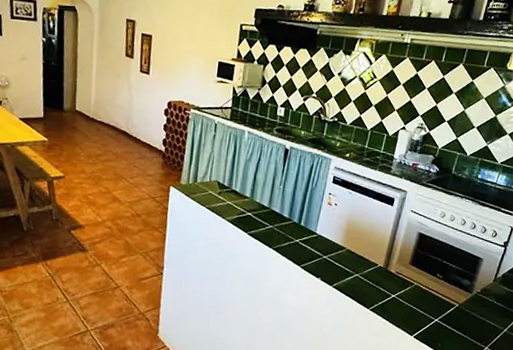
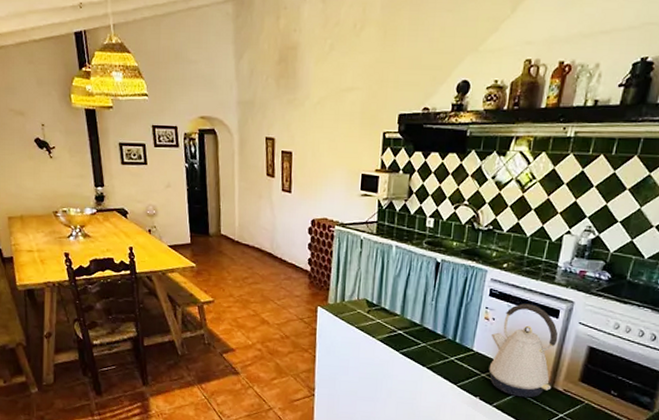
kettle: none [330,191,393,279] -> present [489,303,558,398]

